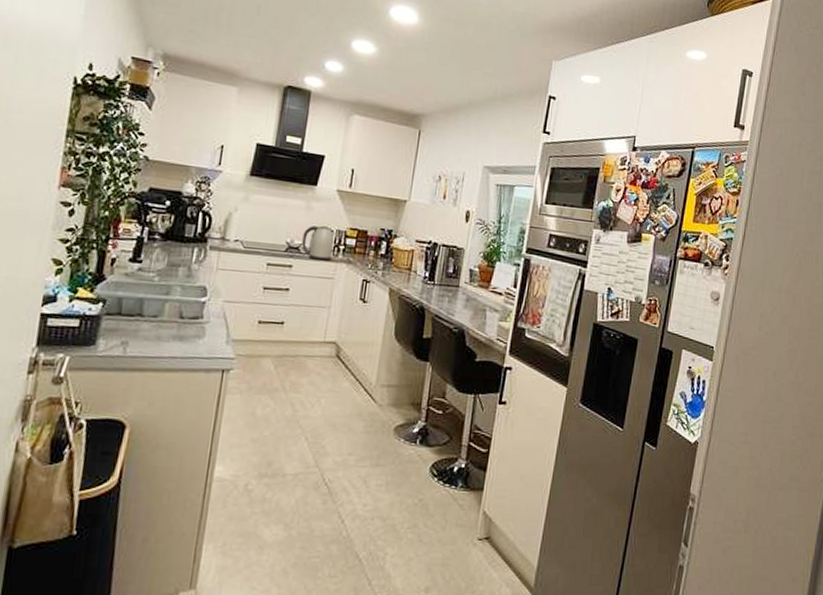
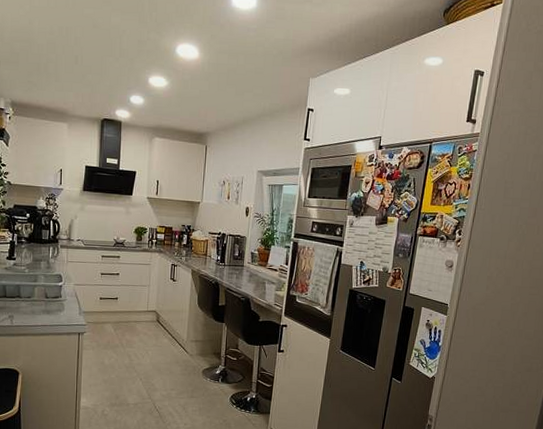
kettle: present [302,225,336,261] -> none [125,225,149,252]

